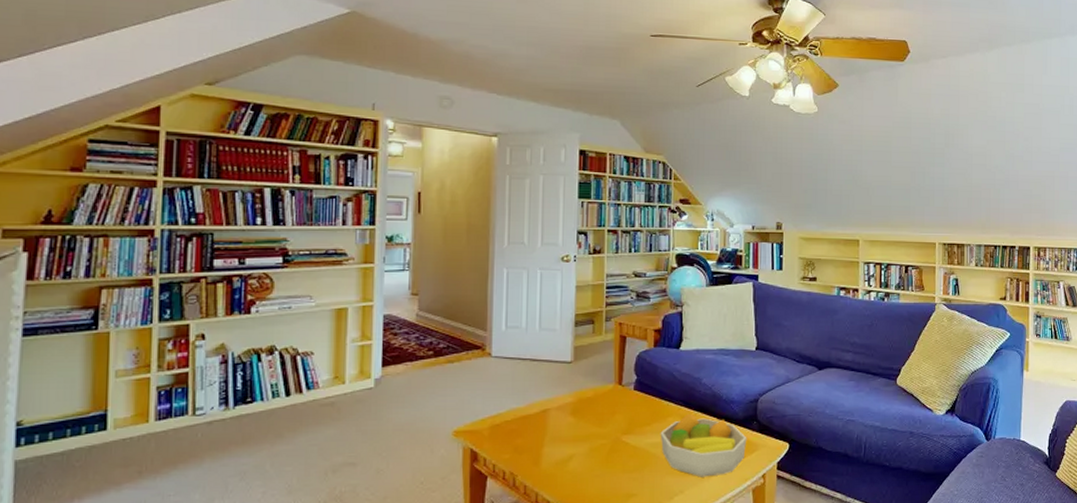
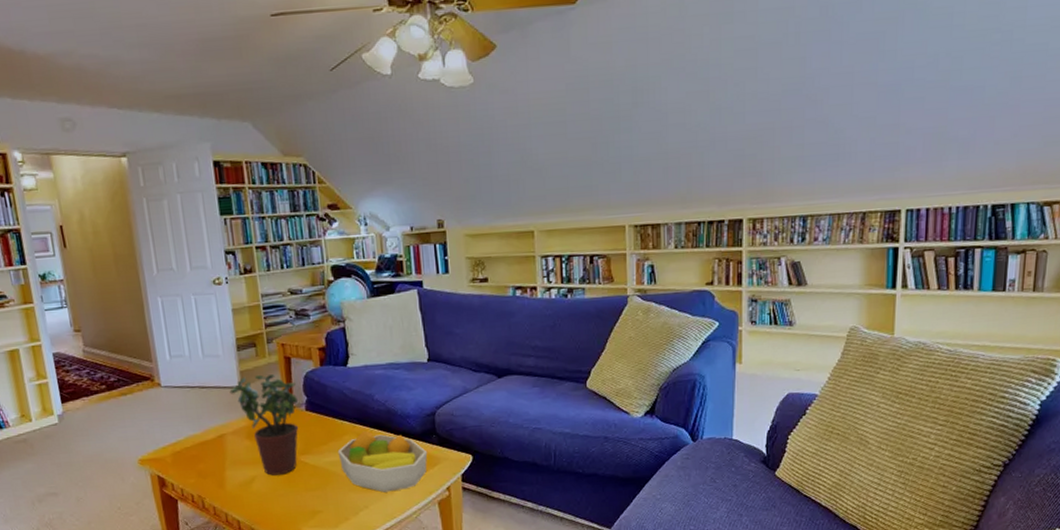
potted plant: none [560,351,628,455] -> present [229,374,299,476]

